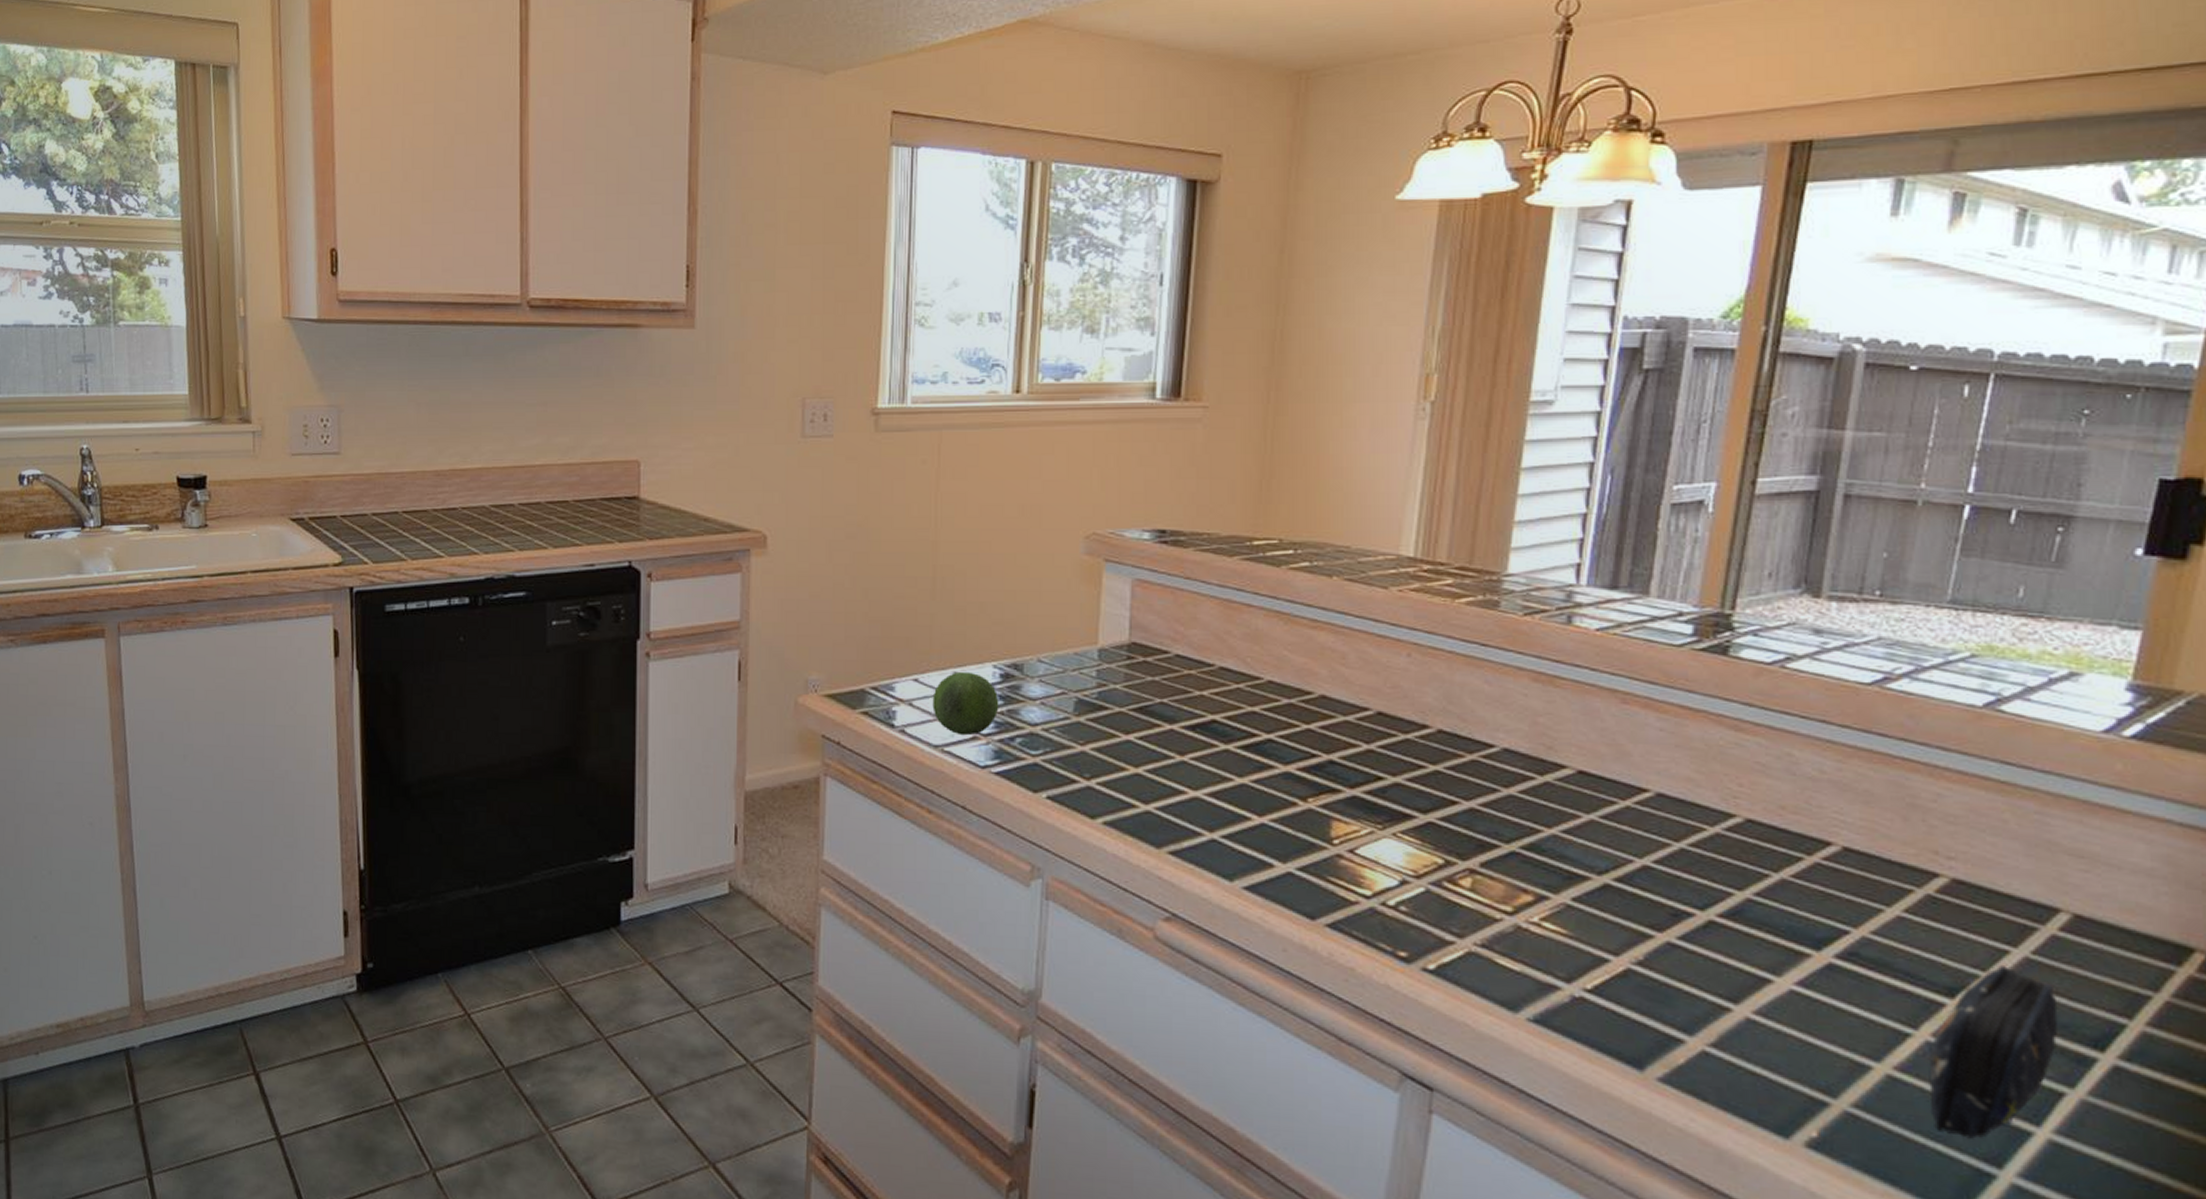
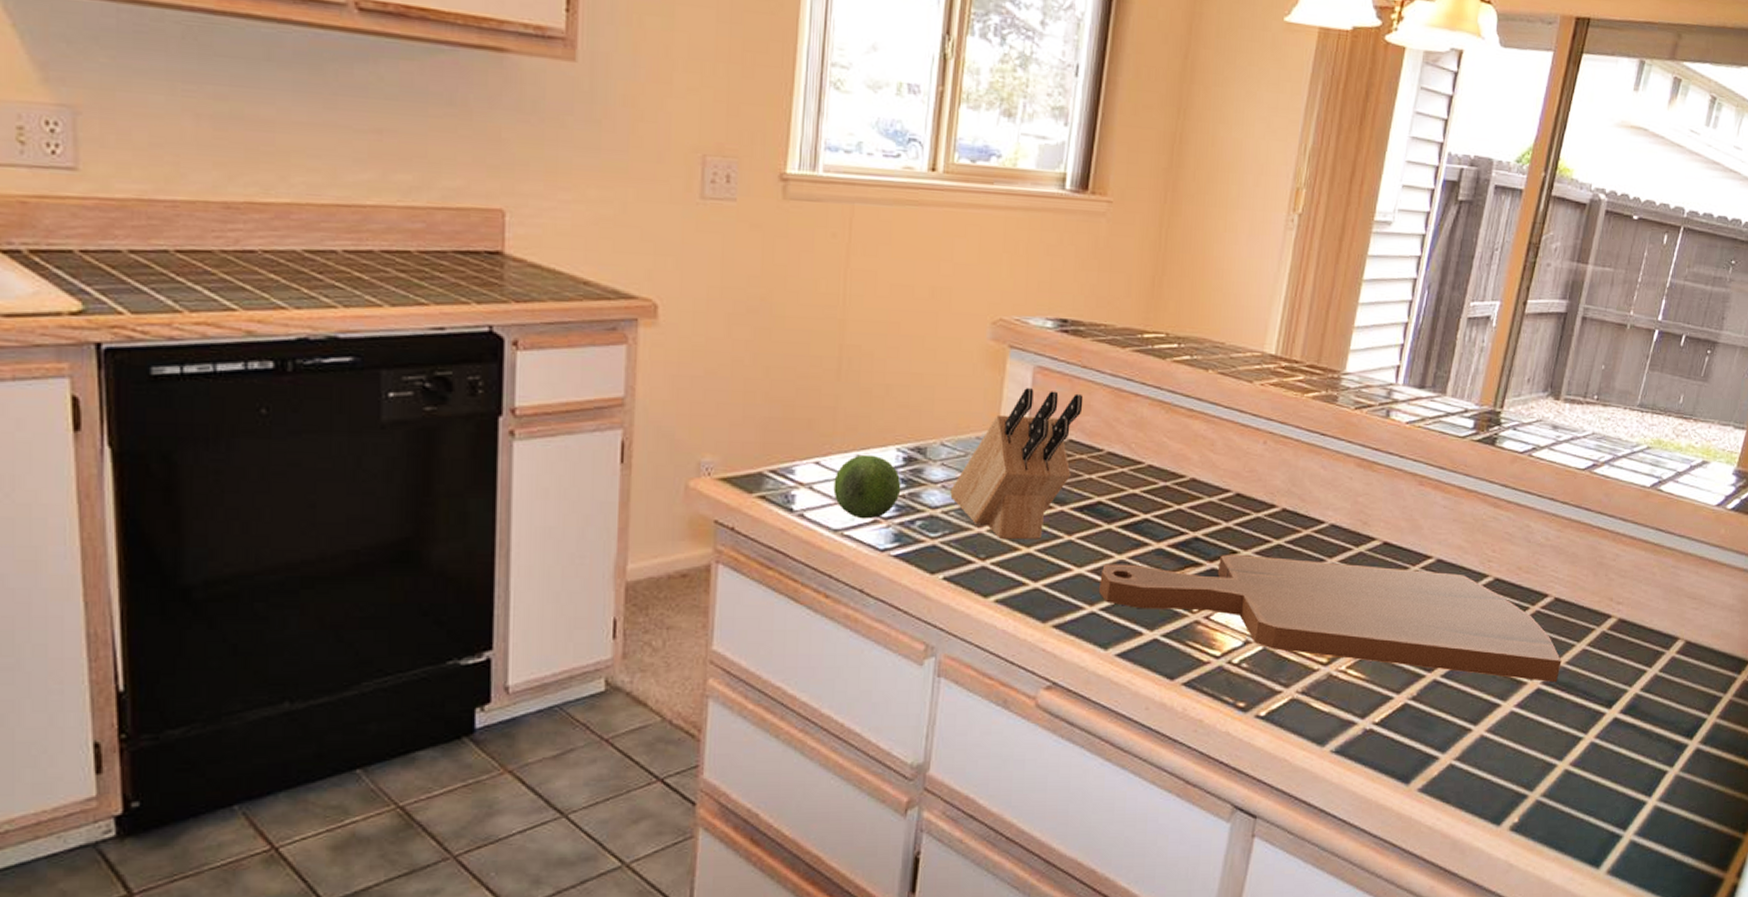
knife block: none [1050,602,1189,759] -> present [950,388,1084,540]
cutting board: none [1219,780,1864,958] -> present [1099,554,1562,683]
pencil case: present [1929,966,2059,1139] -> none [1589,682,1670,811]

